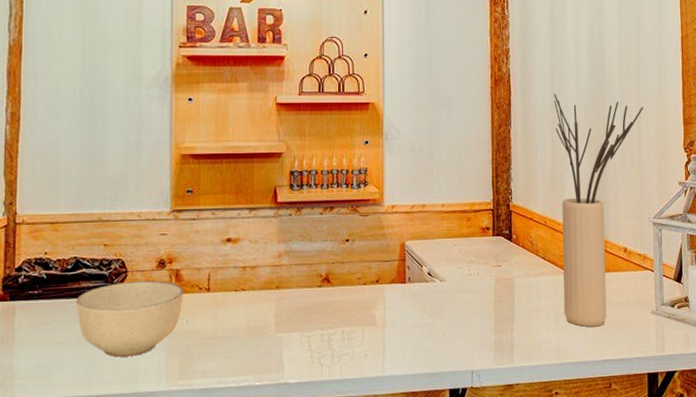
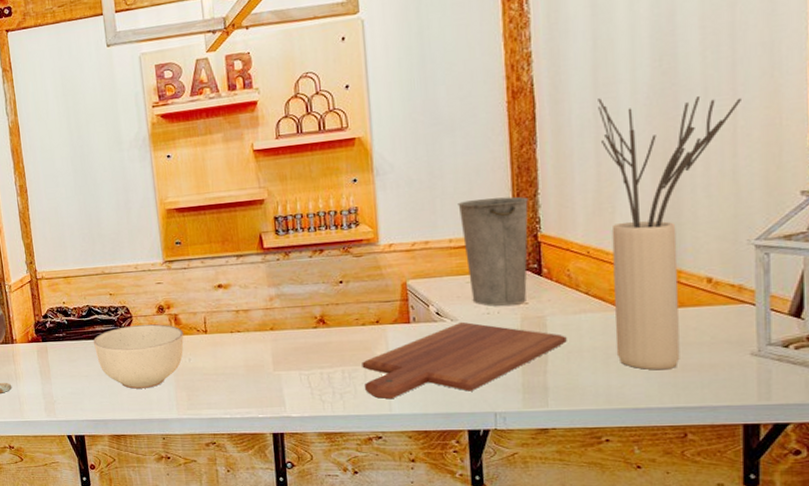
cutting board: none [361,282,529,361] -> present [362,321,567,399]
bucket: none [450,169,503,268] -> present [458,196,528,306]

